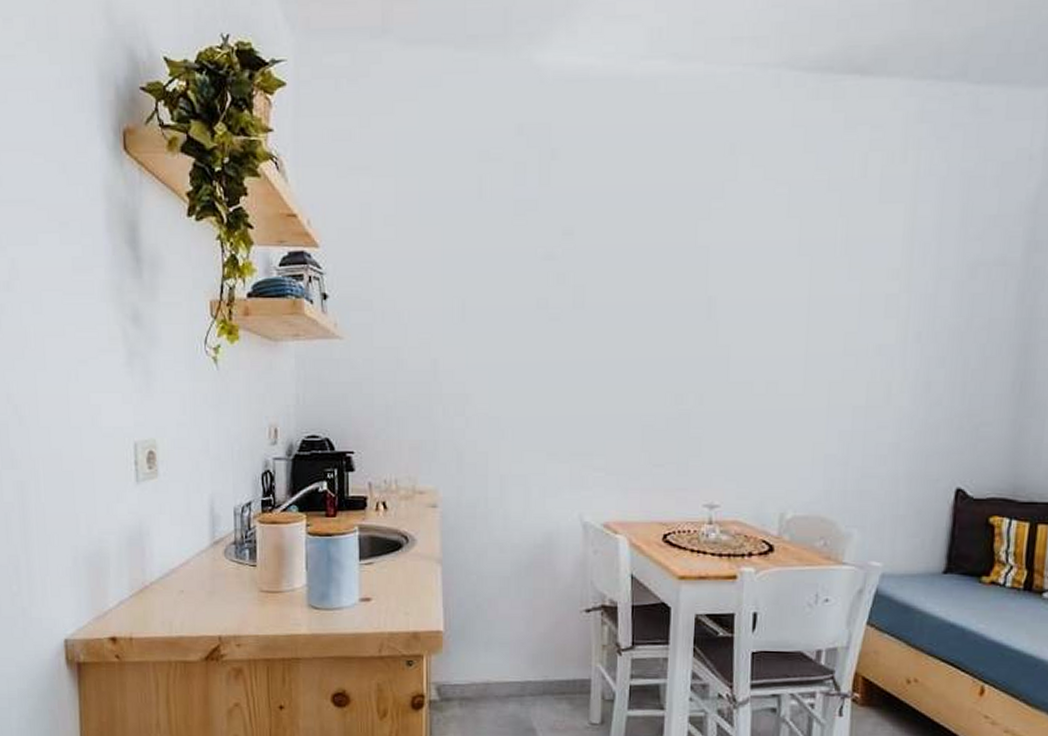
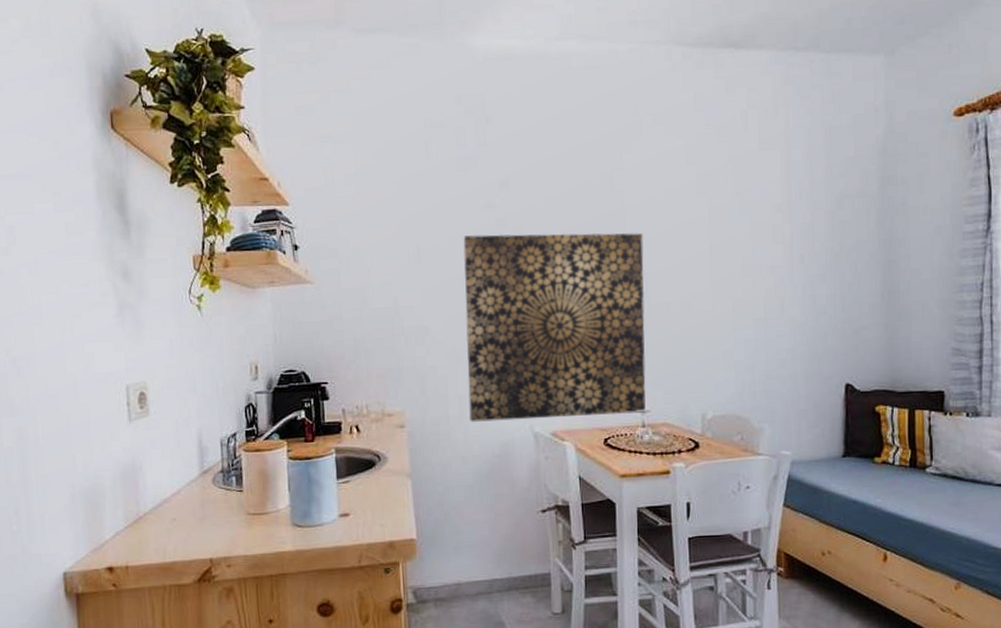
wall art: none [510,291,729,508] -> present [463,232,646,422]

